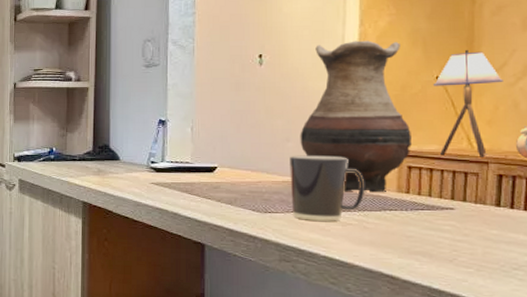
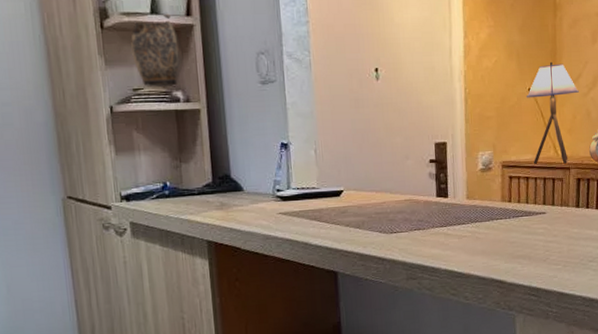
decorative jar: none [36,8,79,68] -> present [131,14,184,87]
mug: present [290,155,365,221] -> none [410,171,476,237]
vase: present [300,40,412,193] -> none [417,53,511,206]

